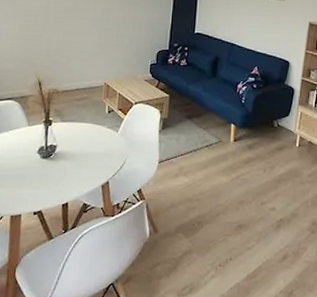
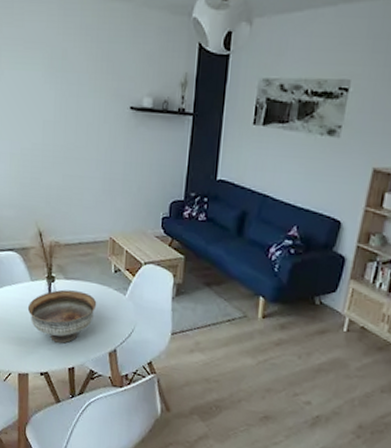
bowl: none [23,131,92,181] -> present [27,289,97,344]

